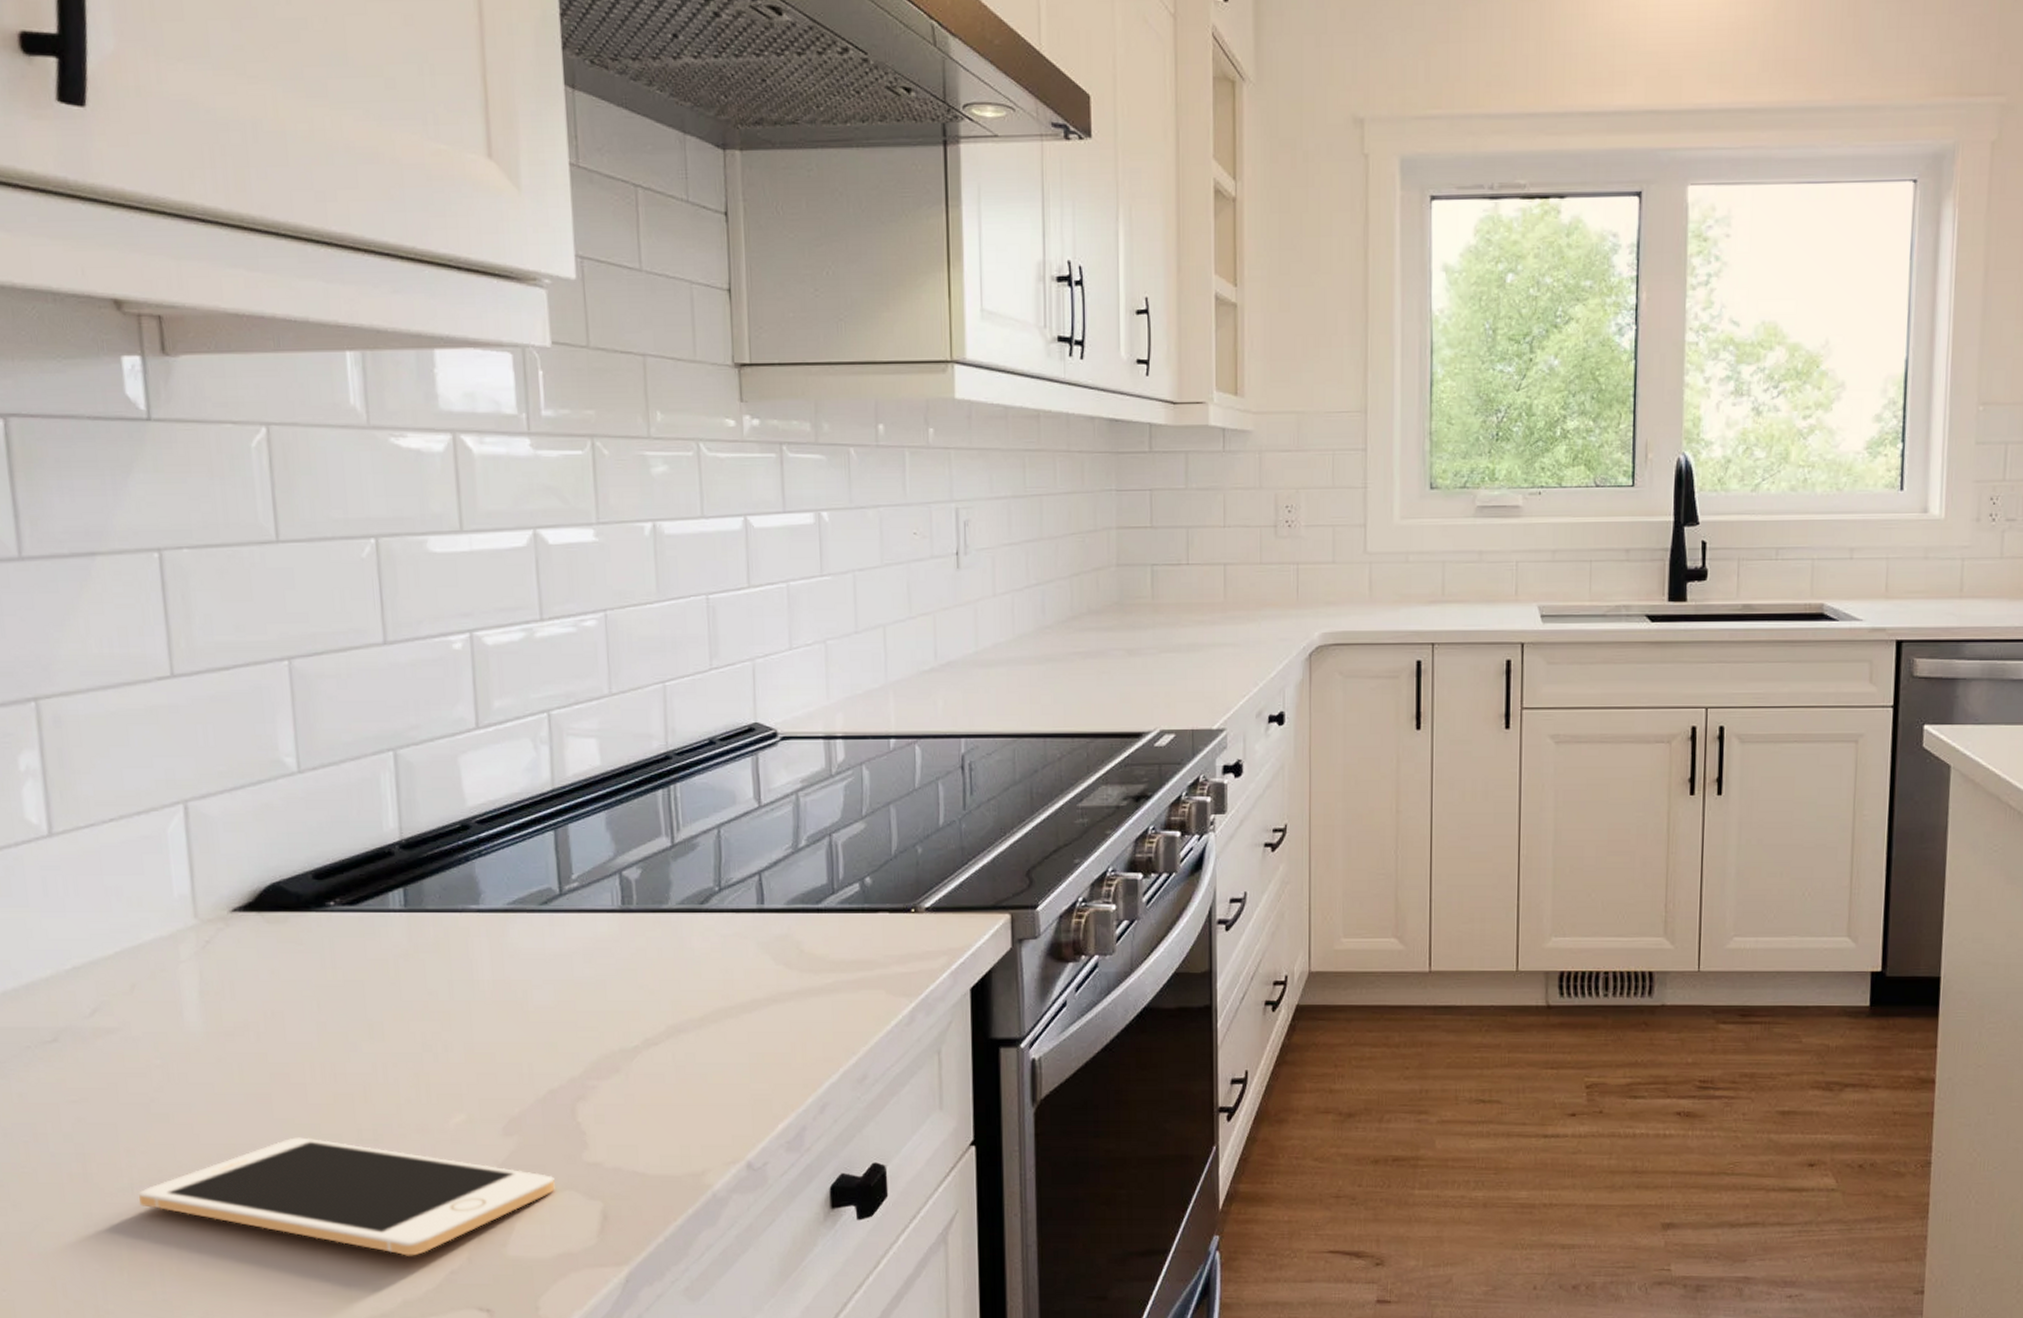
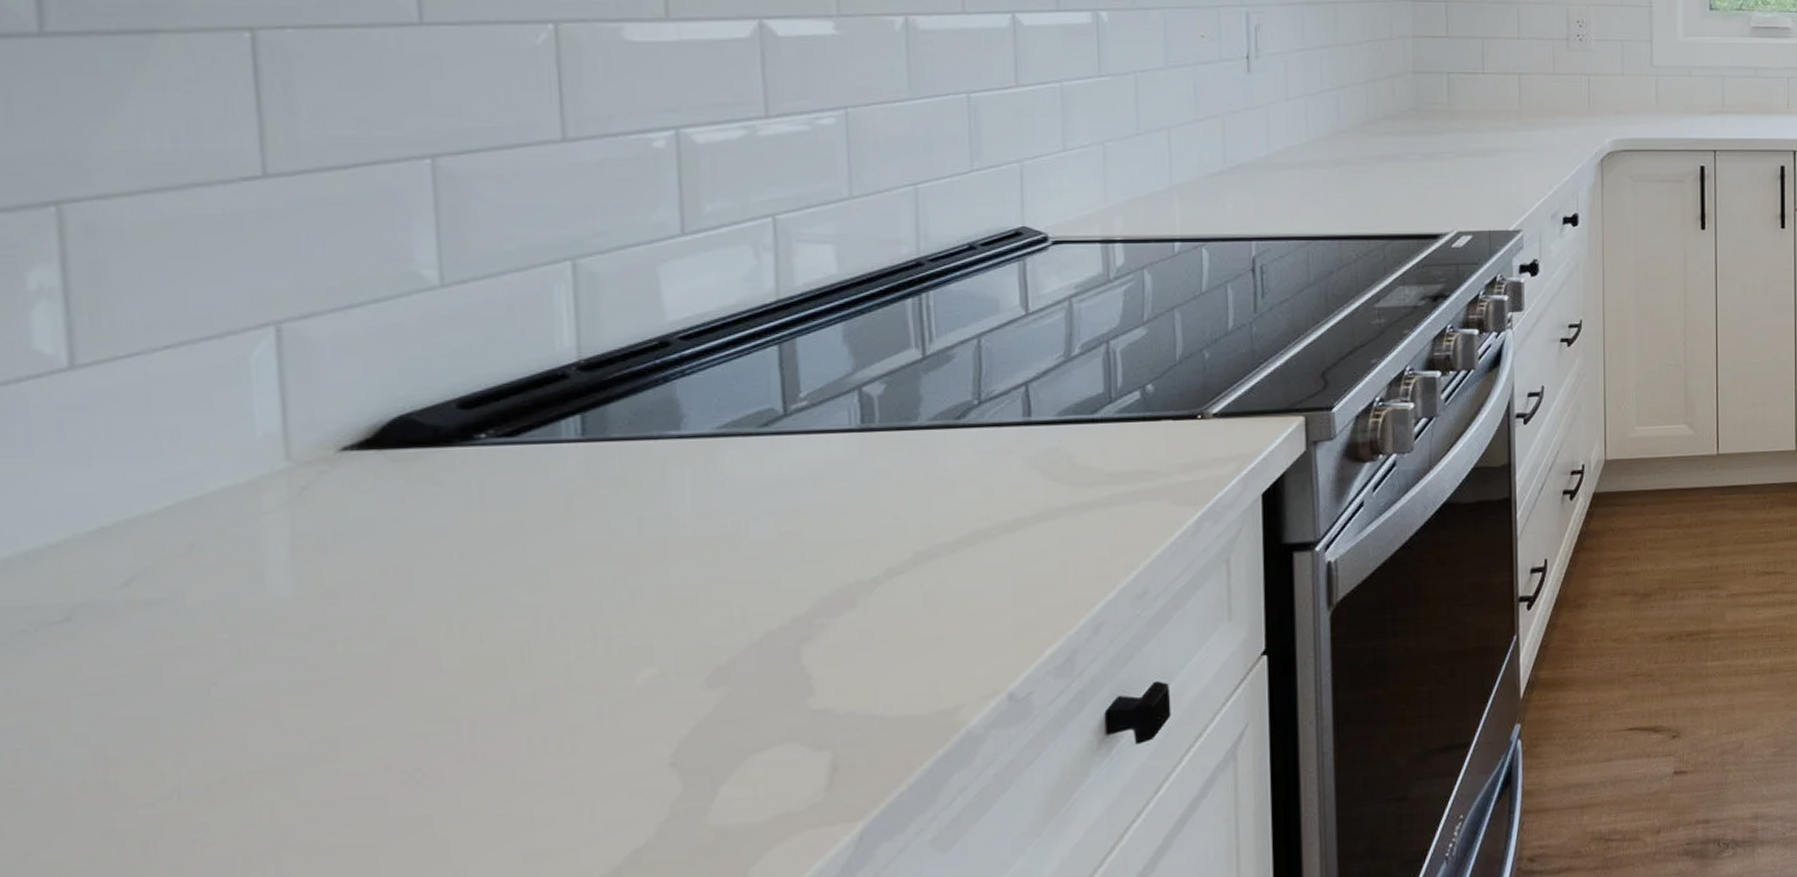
cell phone: present [139,1137,555,1256] -> none [188,711,772,839]

